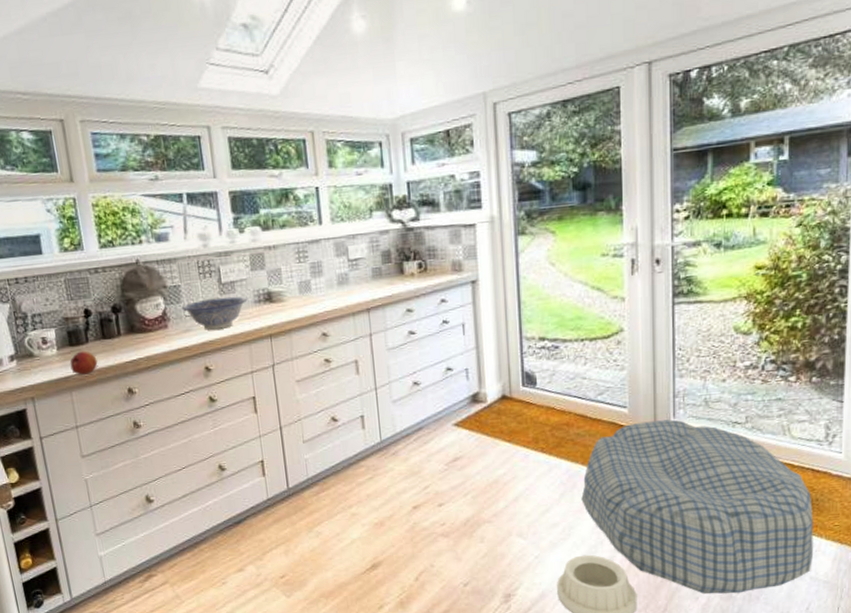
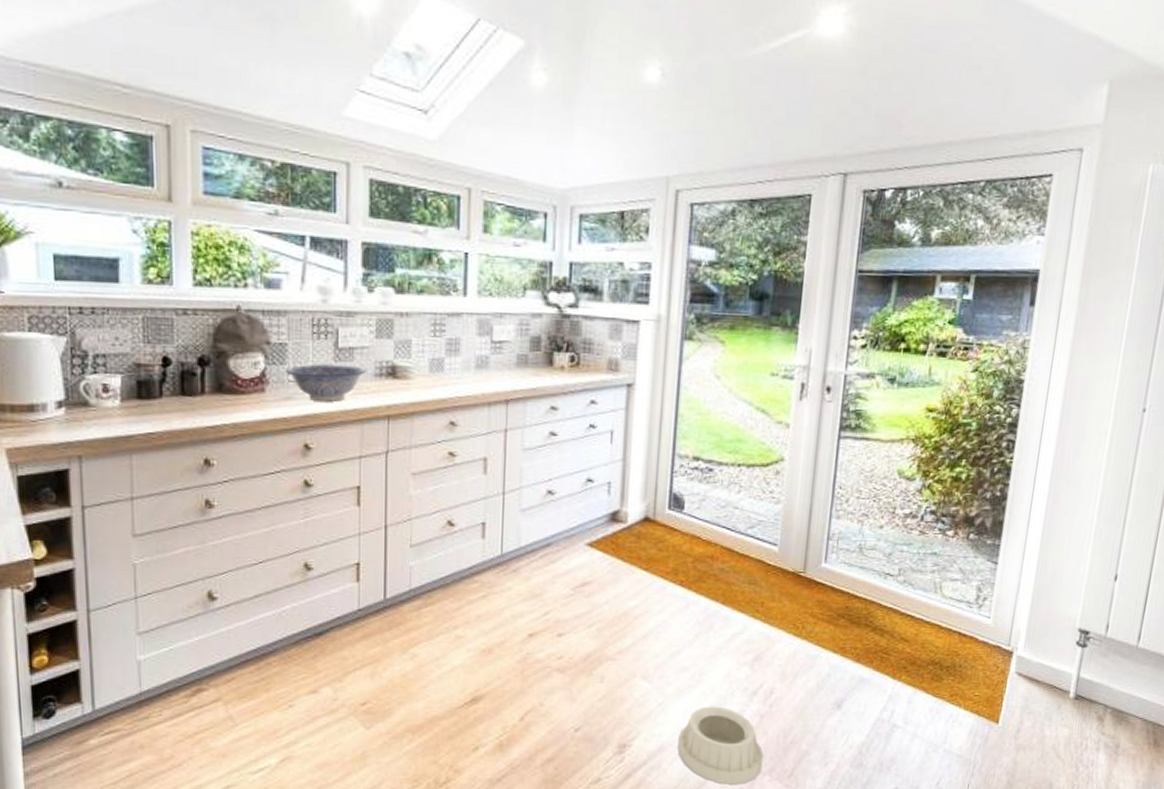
fruit: present [70,351,98,375] -> none [134,406,171,436]
dog bed: present [581,419,814,594] -> none [716,563,955,762]

